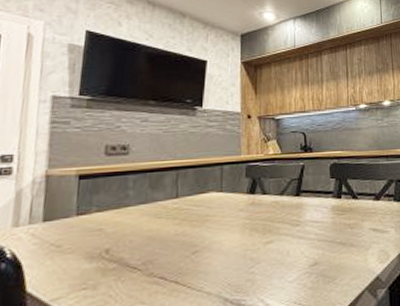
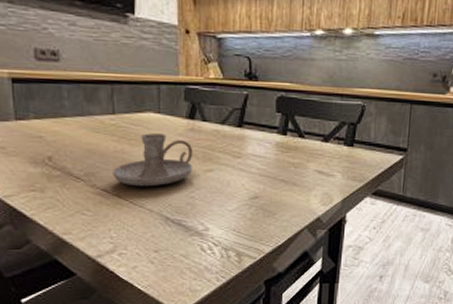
candle holder: none [171,211,254,270] -> present [113,133,193,187]

